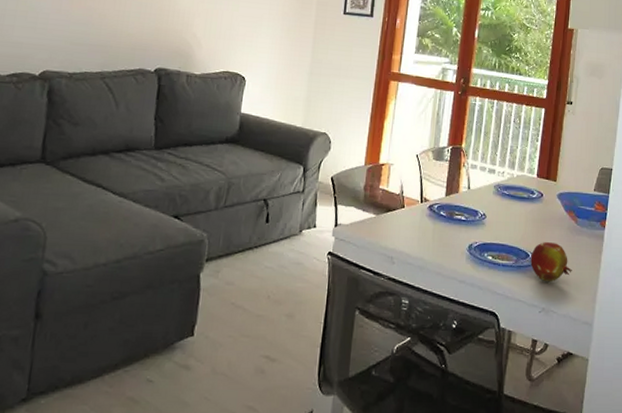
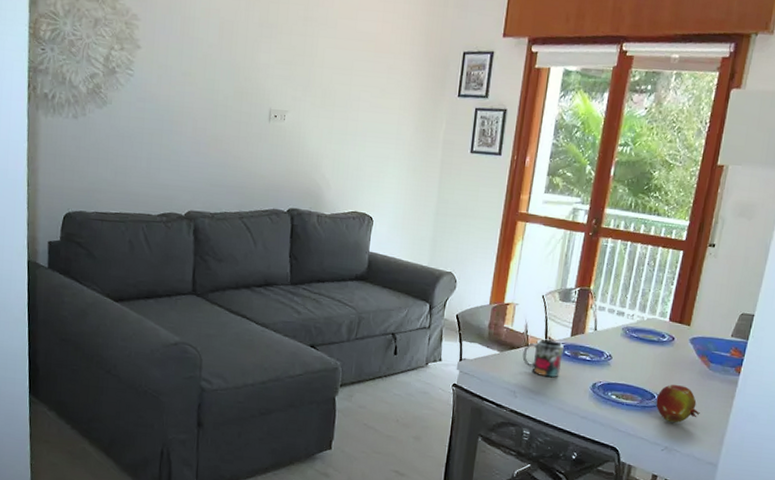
mug: none [399,199,440,241] -> present [522,339,565,378]

